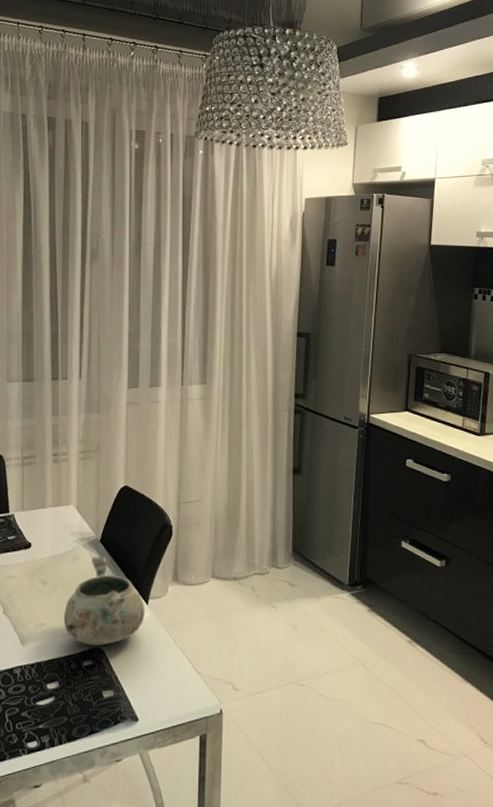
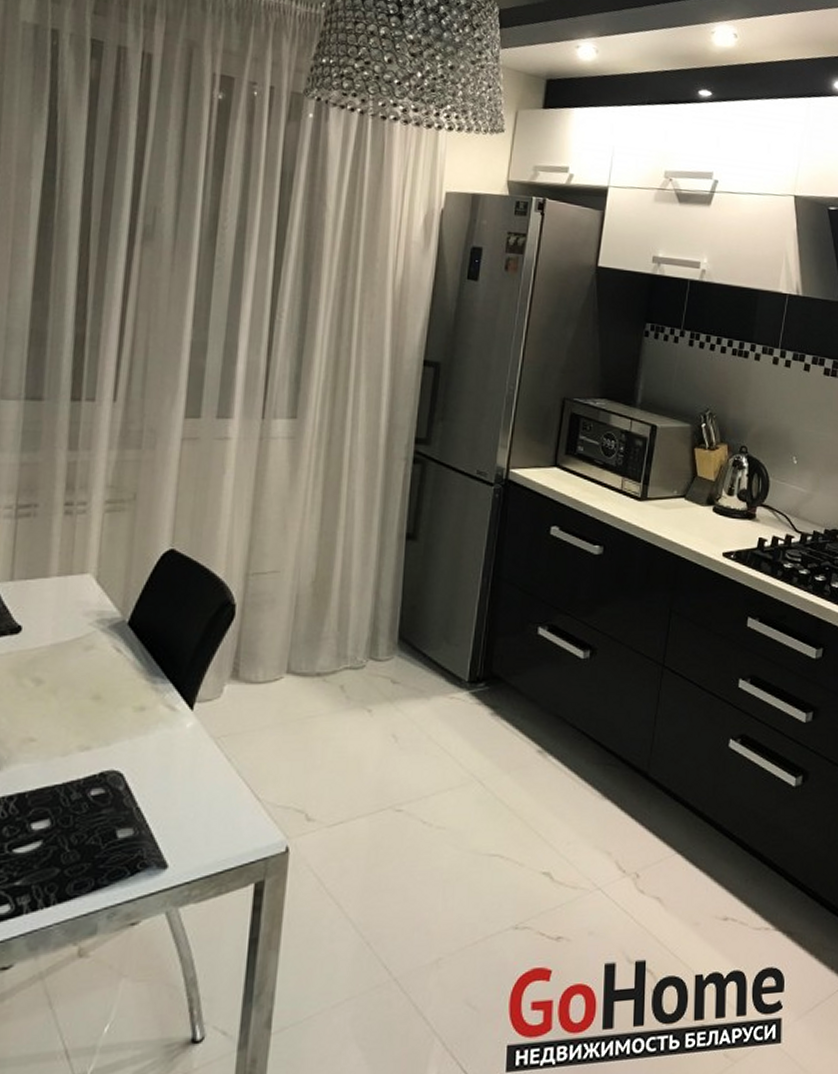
decorative bowl: present [63,557,145,645] -> none [63,645,188,767]

